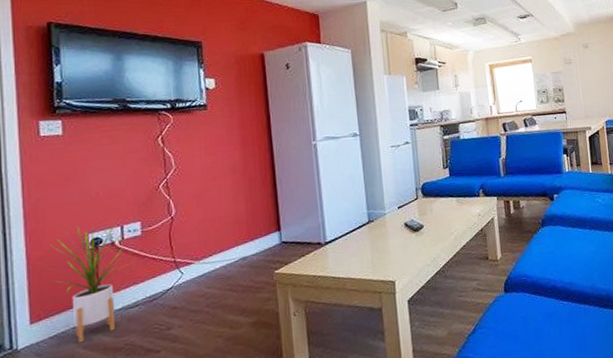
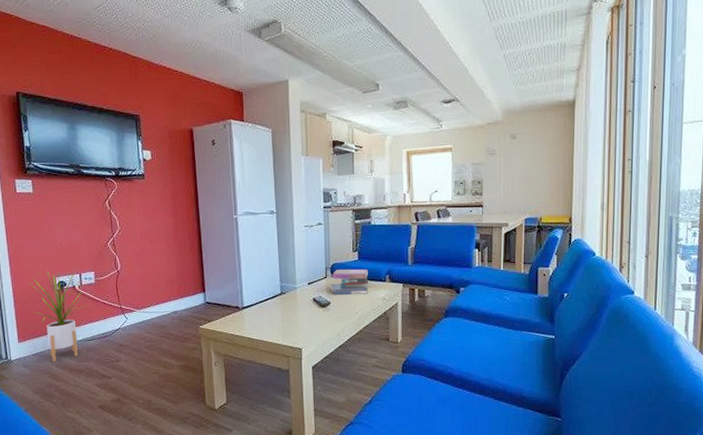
books: none [422,185,463,217] -> present [330,269,369,295]

